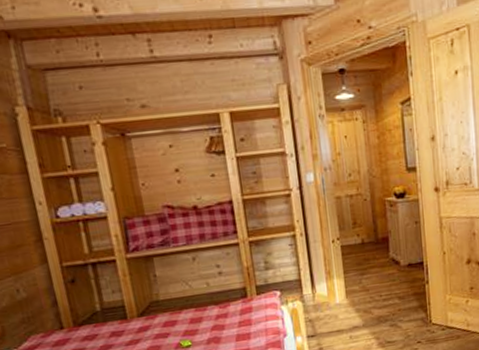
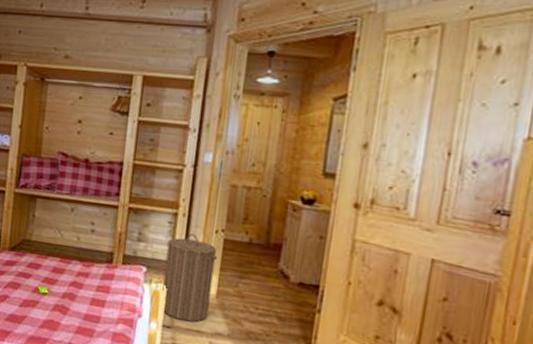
laundry hamper: none [293,249,343,328] -> present [162,234,218,322]

